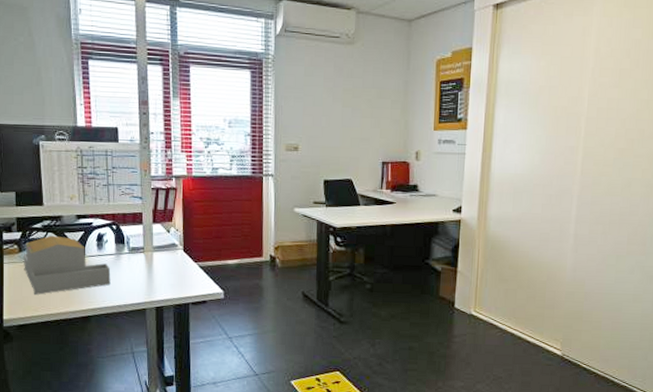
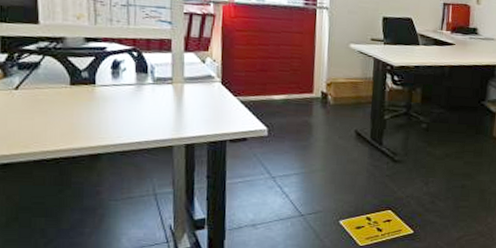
architectural model: present [23,235,111,295] -> none [8,59,129,129]

